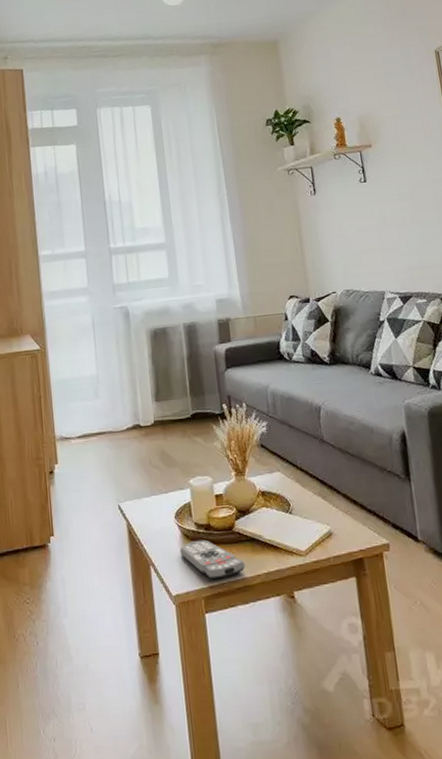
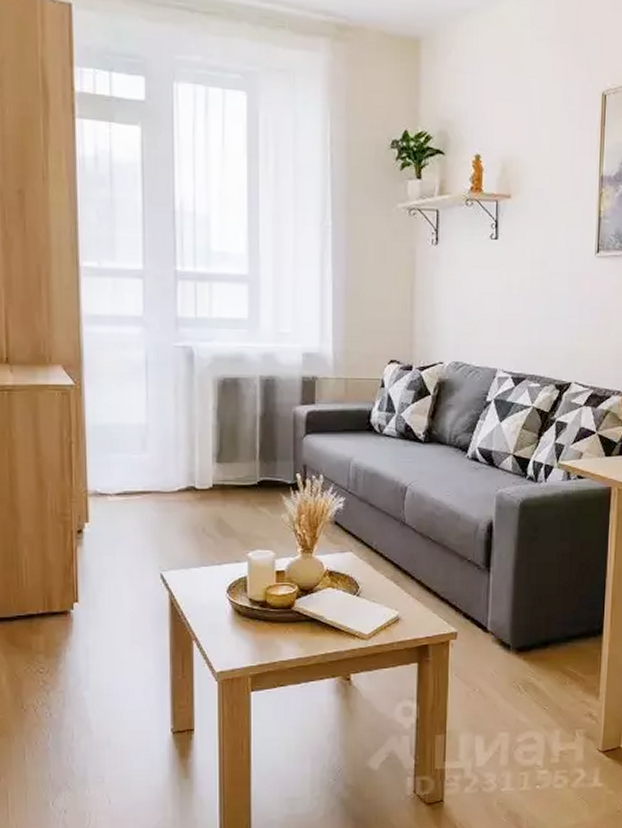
remote control: present [179,539,246,580] -> none [229,617,302,658]

